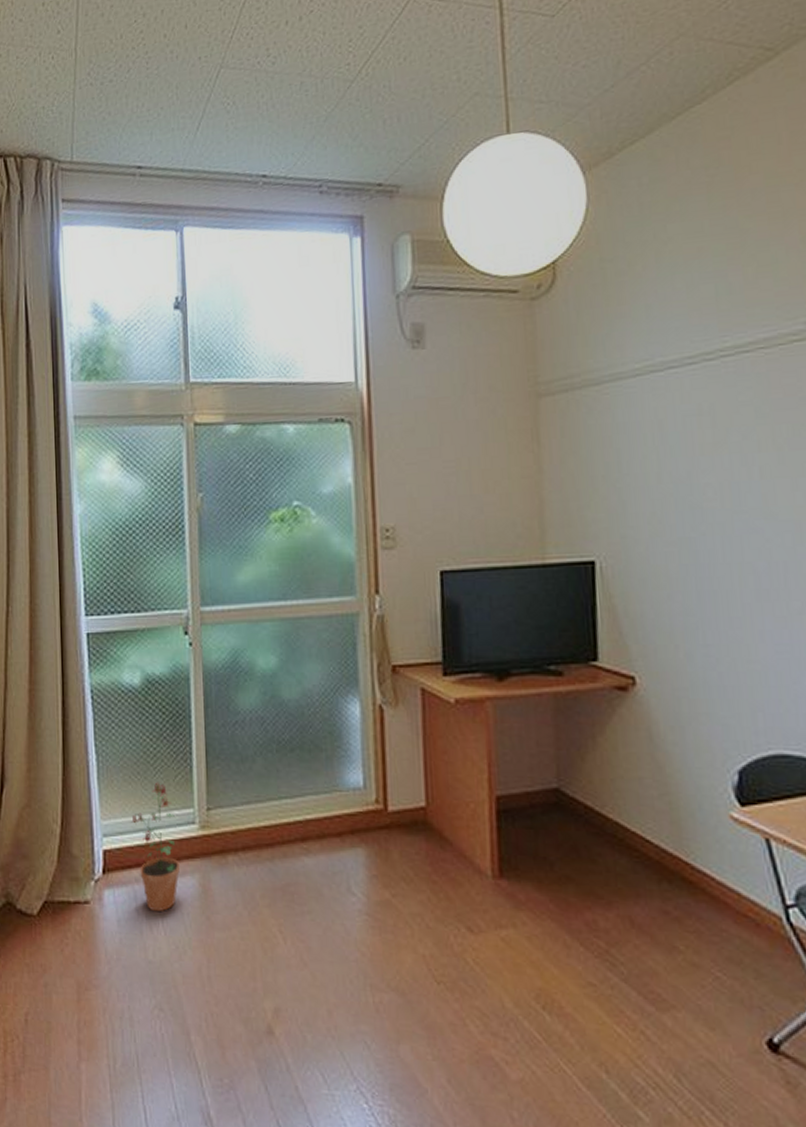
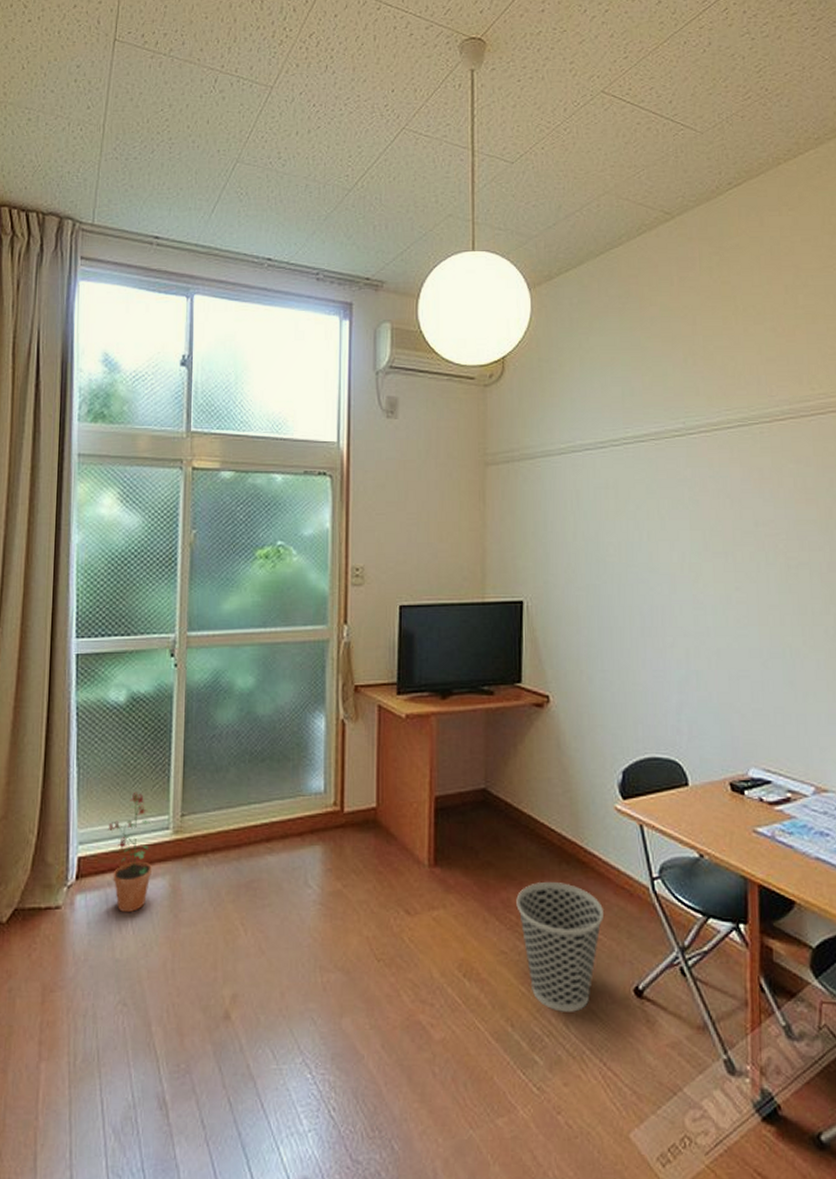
wastebasket: none [604,902,721,1063] -> present [516,881,603,1012]

